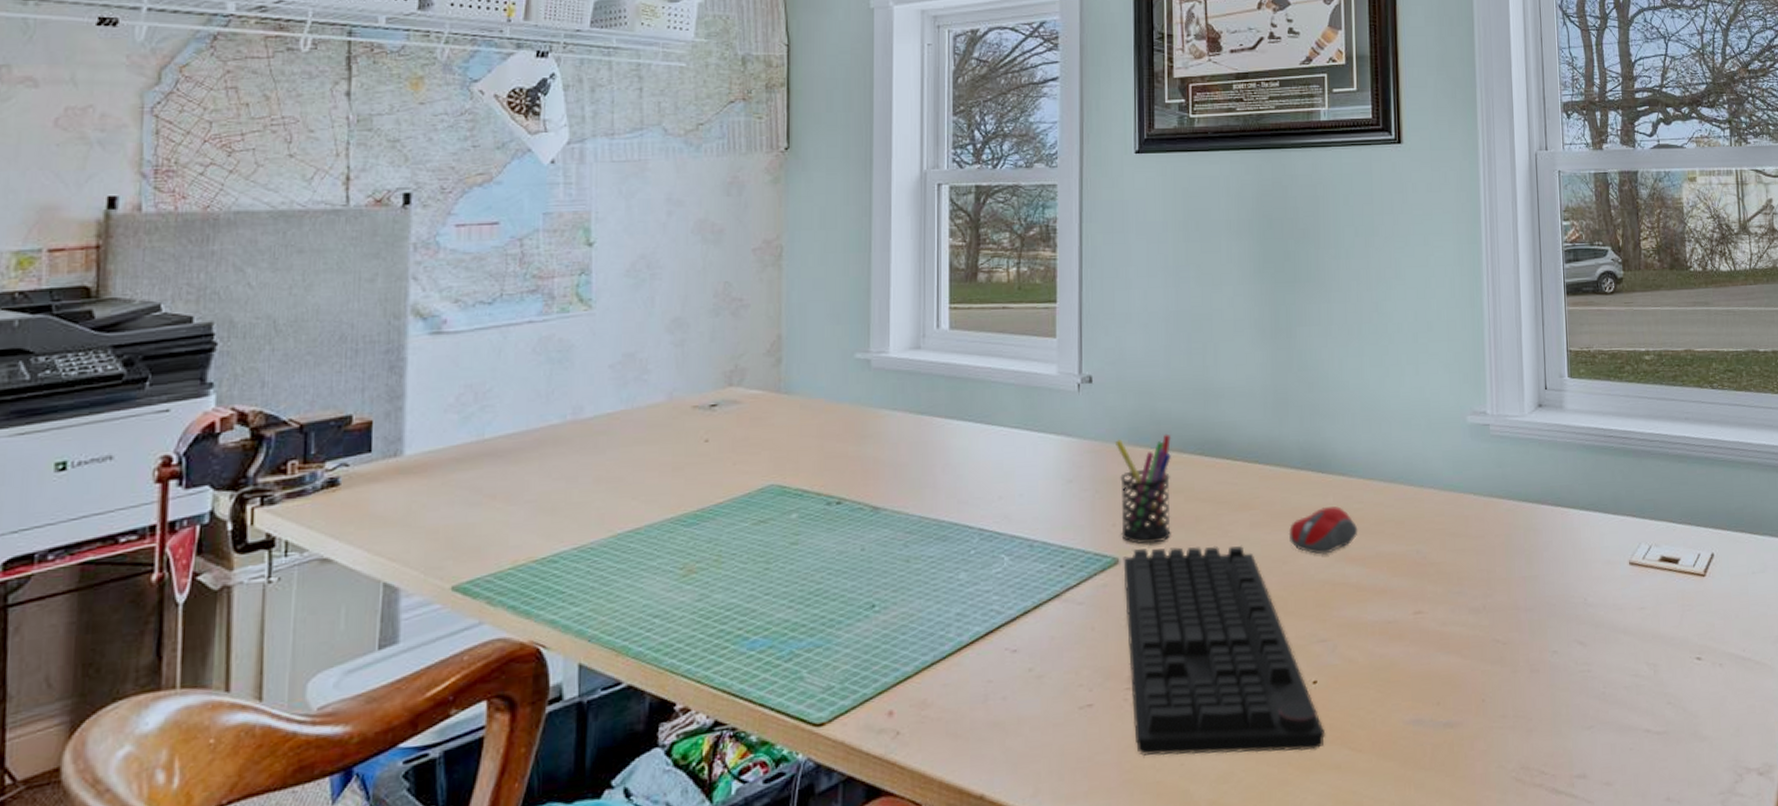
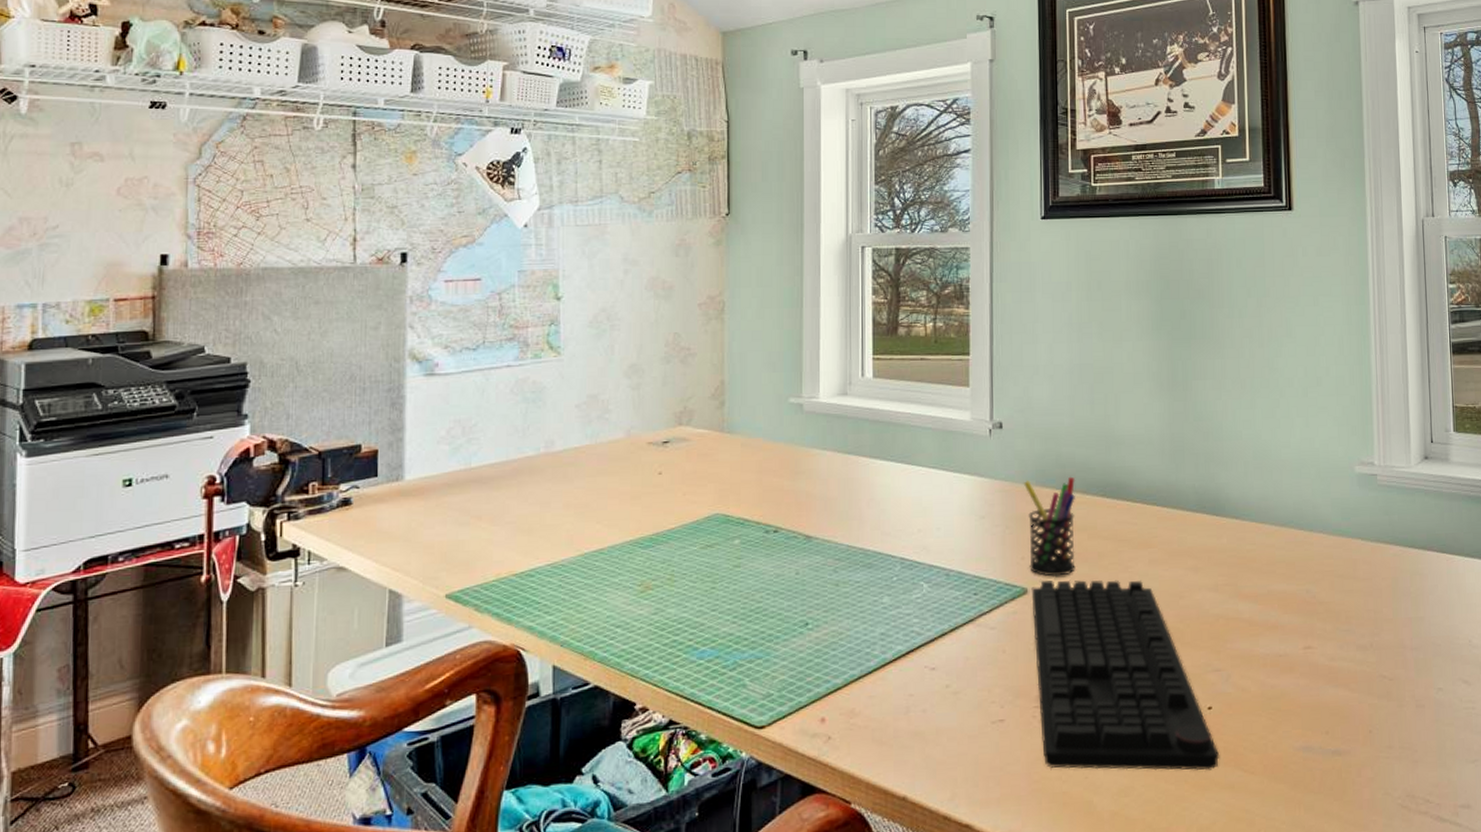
computer mouse: present [1288,506,1358,555] -> none [1184,547,1251,591]

